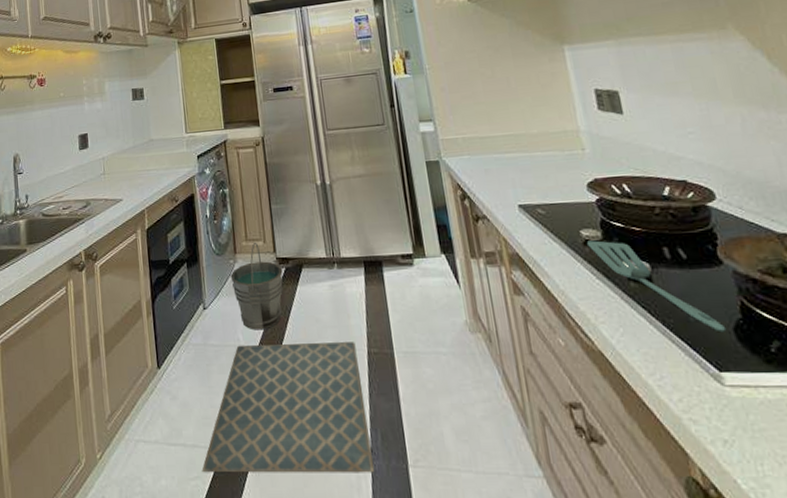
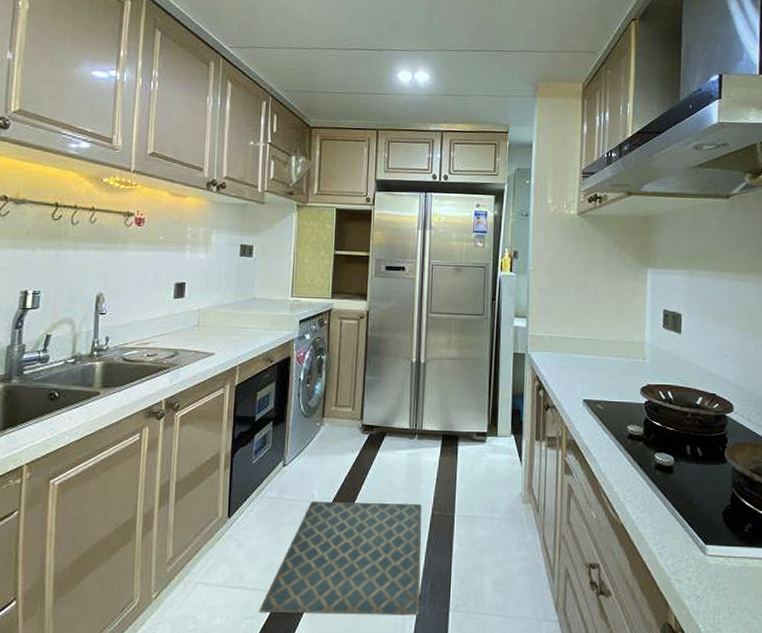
bucket: present [230,242,283,330] -> none [315,408,366,489]
spatula: present [586,240,727,333] -> none [630,435,718,515]

